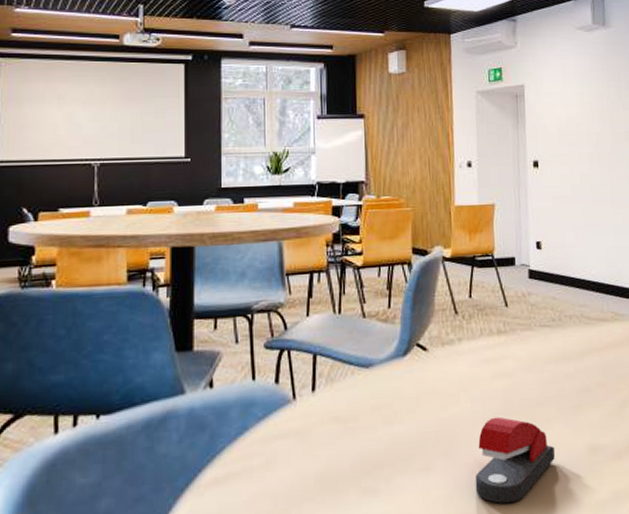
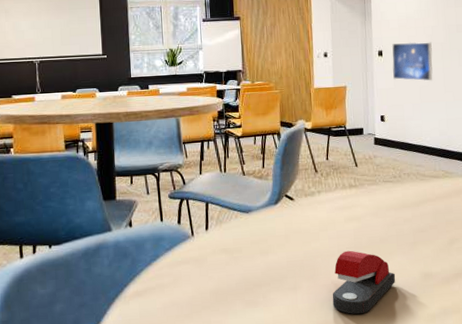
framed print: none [550,151,599,200] -> present [392,42,433,81]

